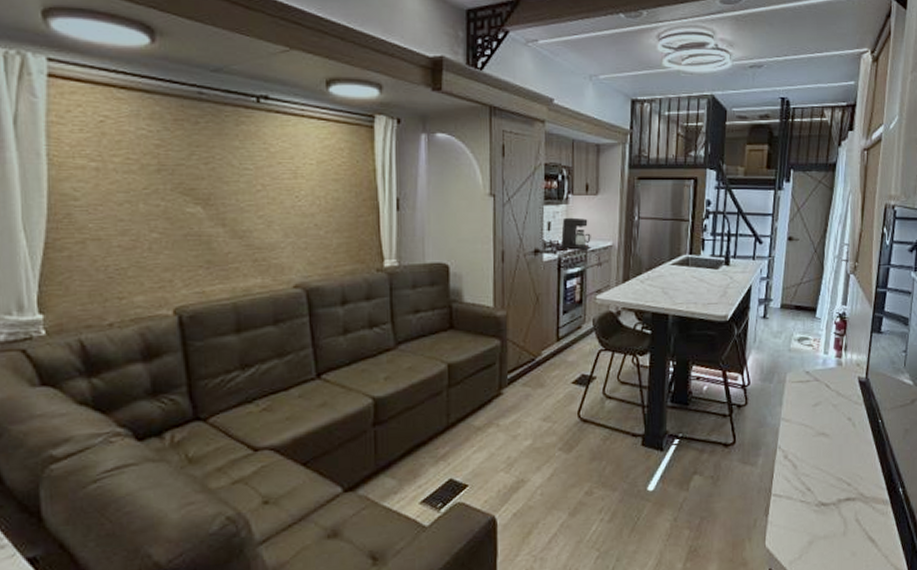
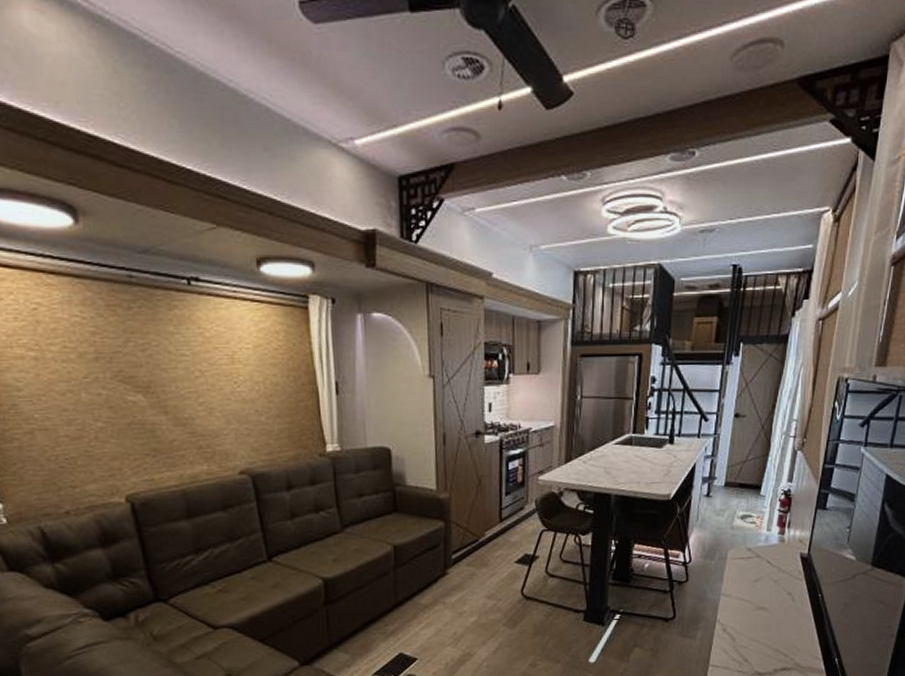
coffee maker: present [561,217,591,250] -> none [502,398,533,431]

